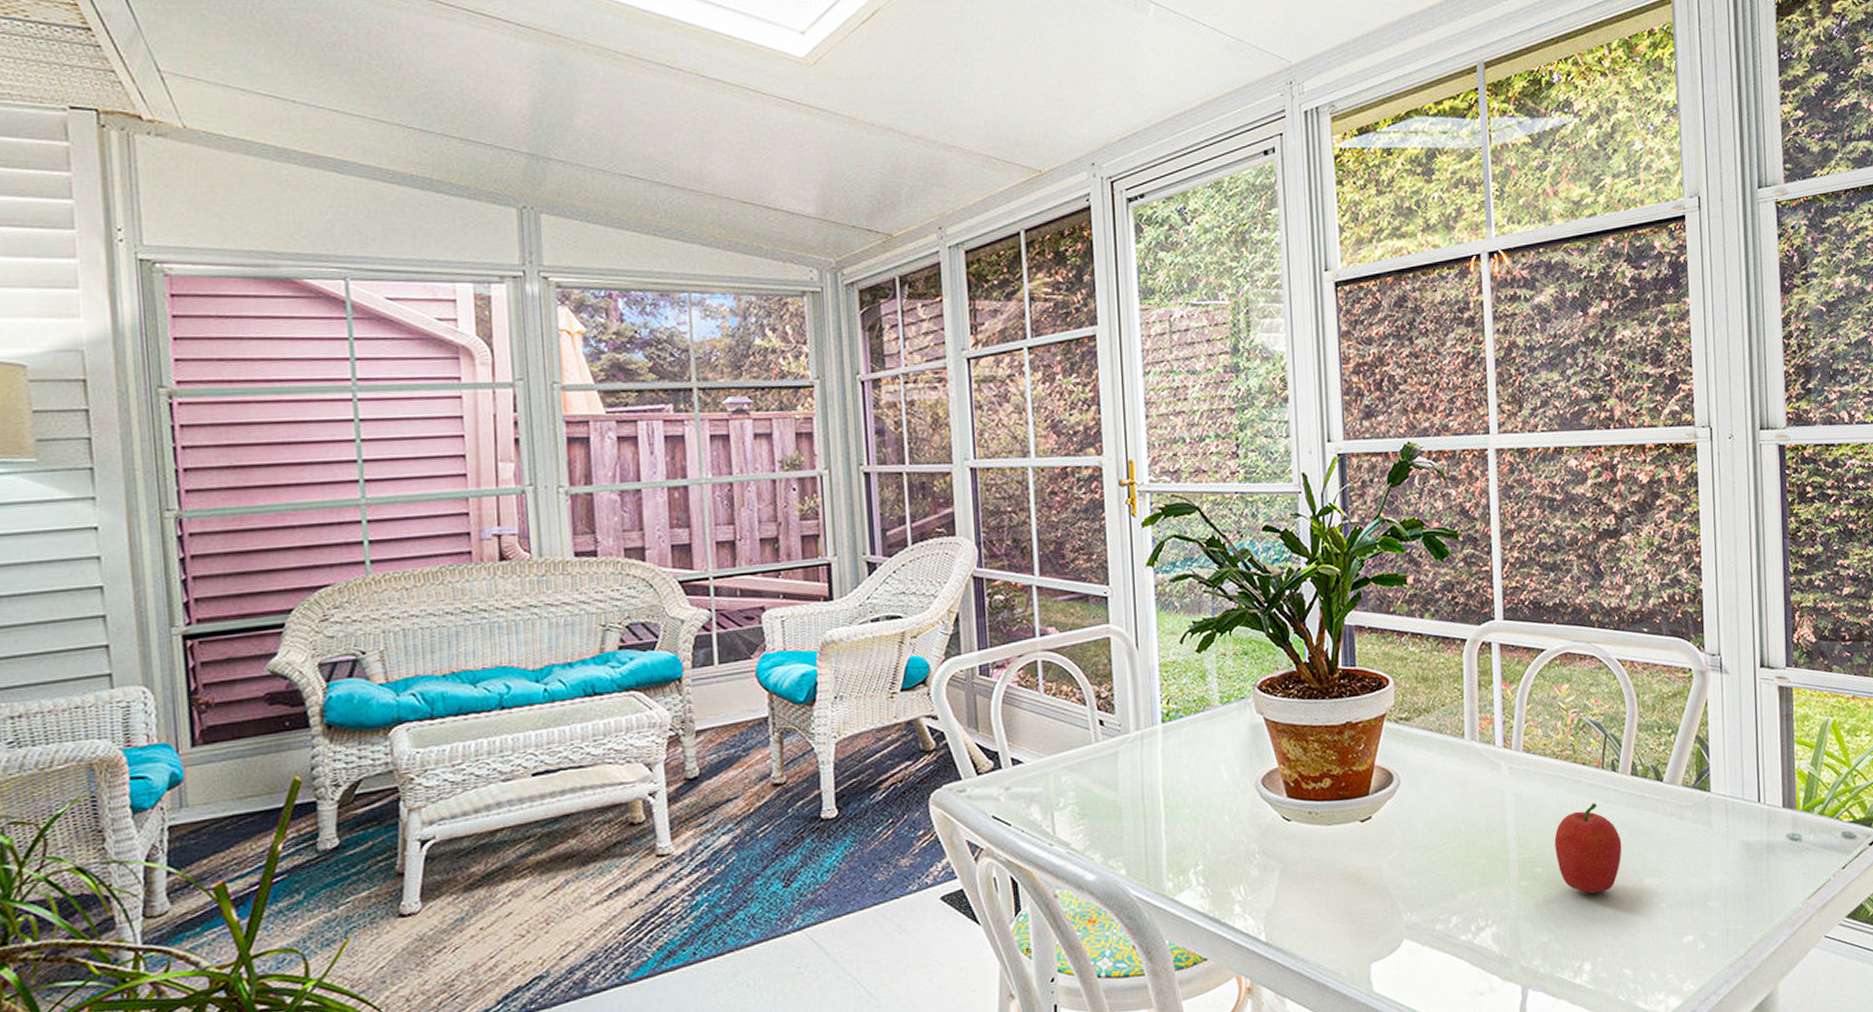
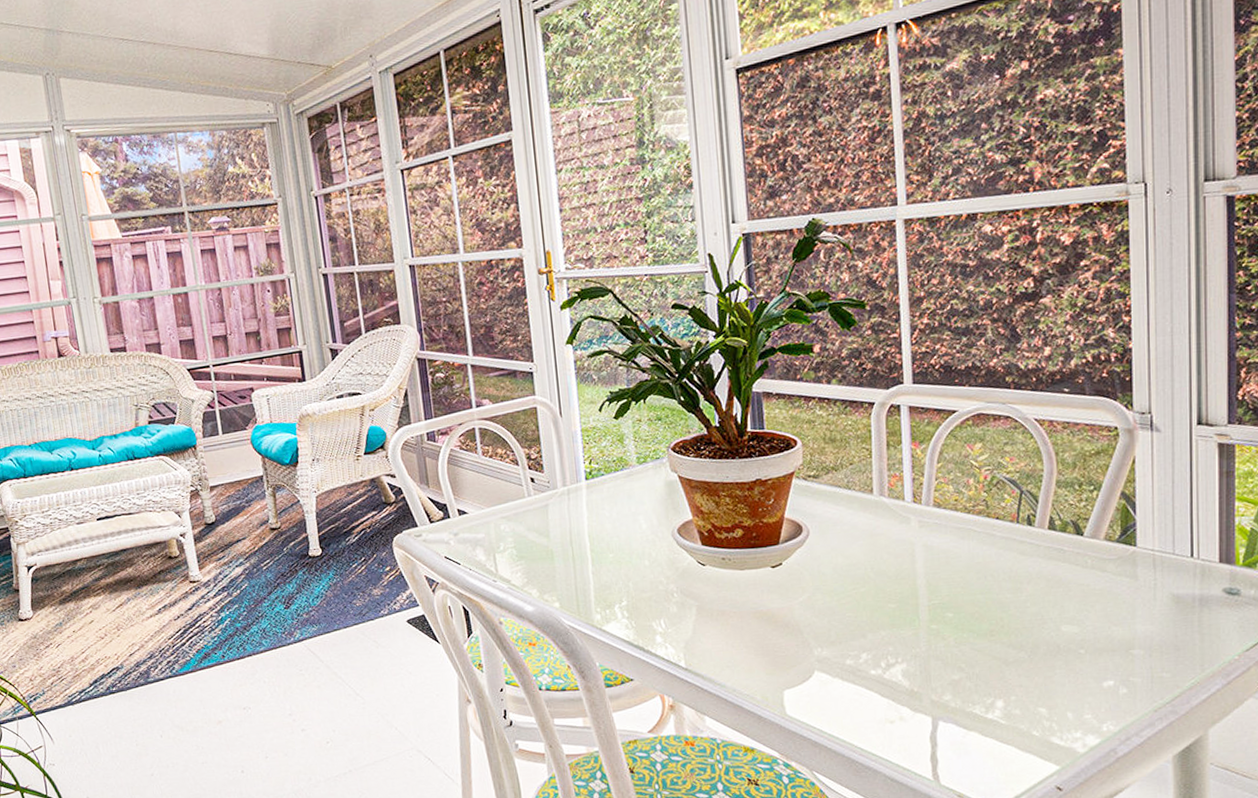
fruit: present [1554,802,1622,894] -> none [966,554,1038,639]

